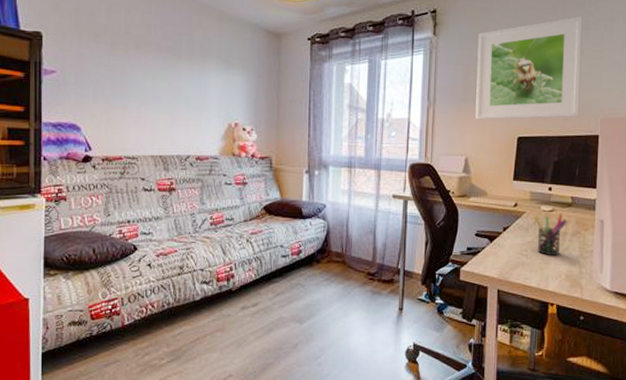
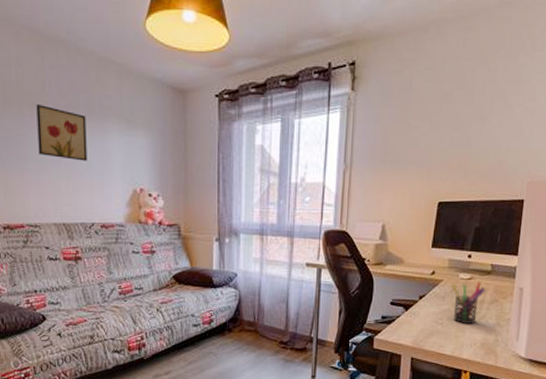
wall art: none [141,45,187,98] -> present [36,103,87,161]
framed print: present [475,16,583,120] -> none [394,67,515,184]

